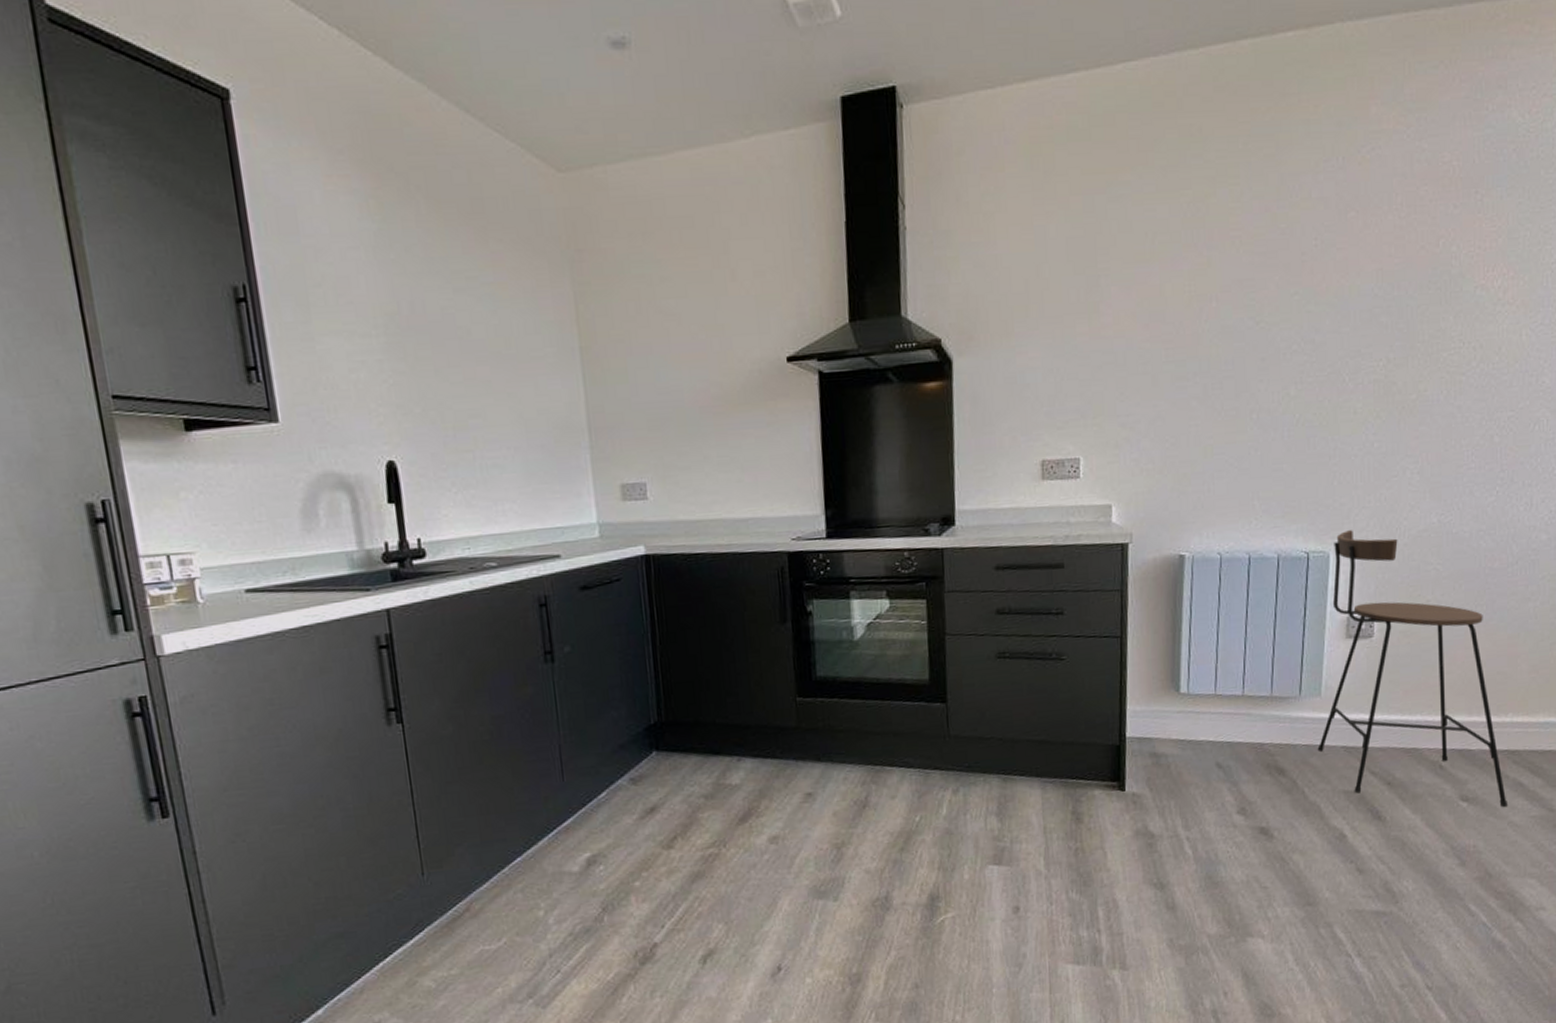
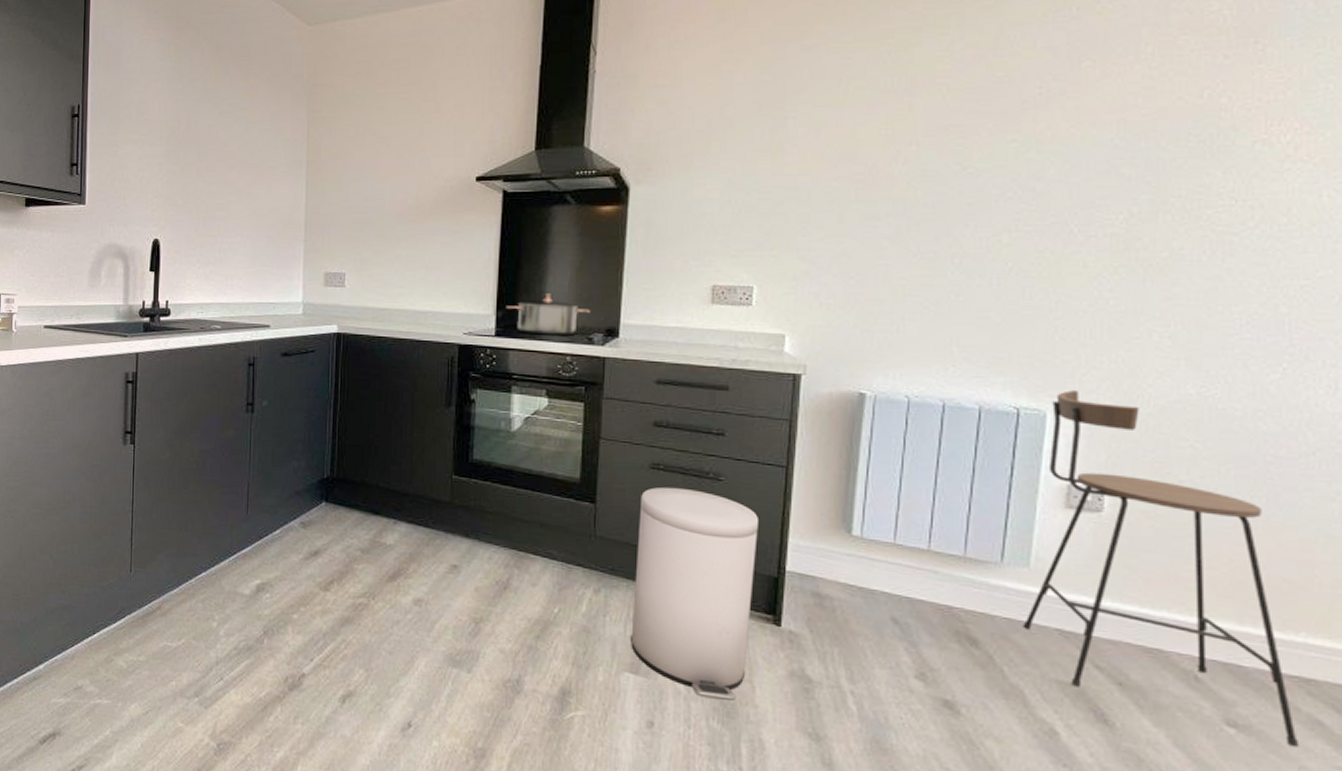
cooking pot: none [836,484,924,533] -> present [507,293,590,337]
pedal bin: none [990,673,1100,873] -> present [631,486,758,702]

